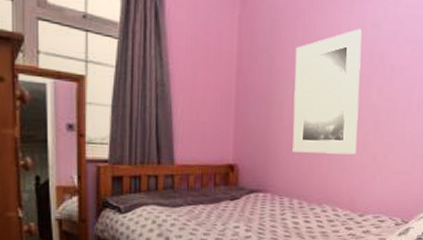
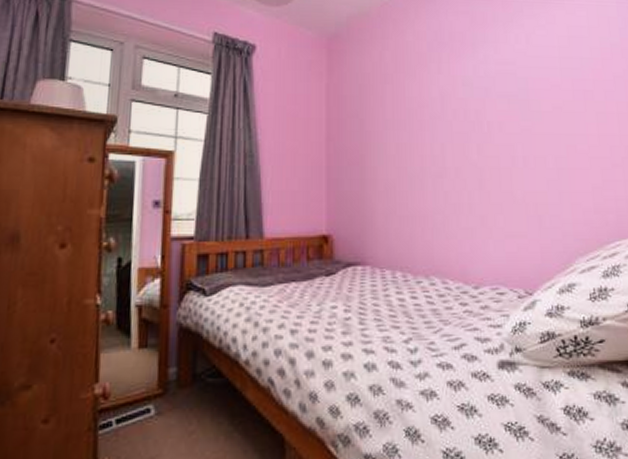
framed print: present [292,28,362,155] -> none [385,87,462,218]

